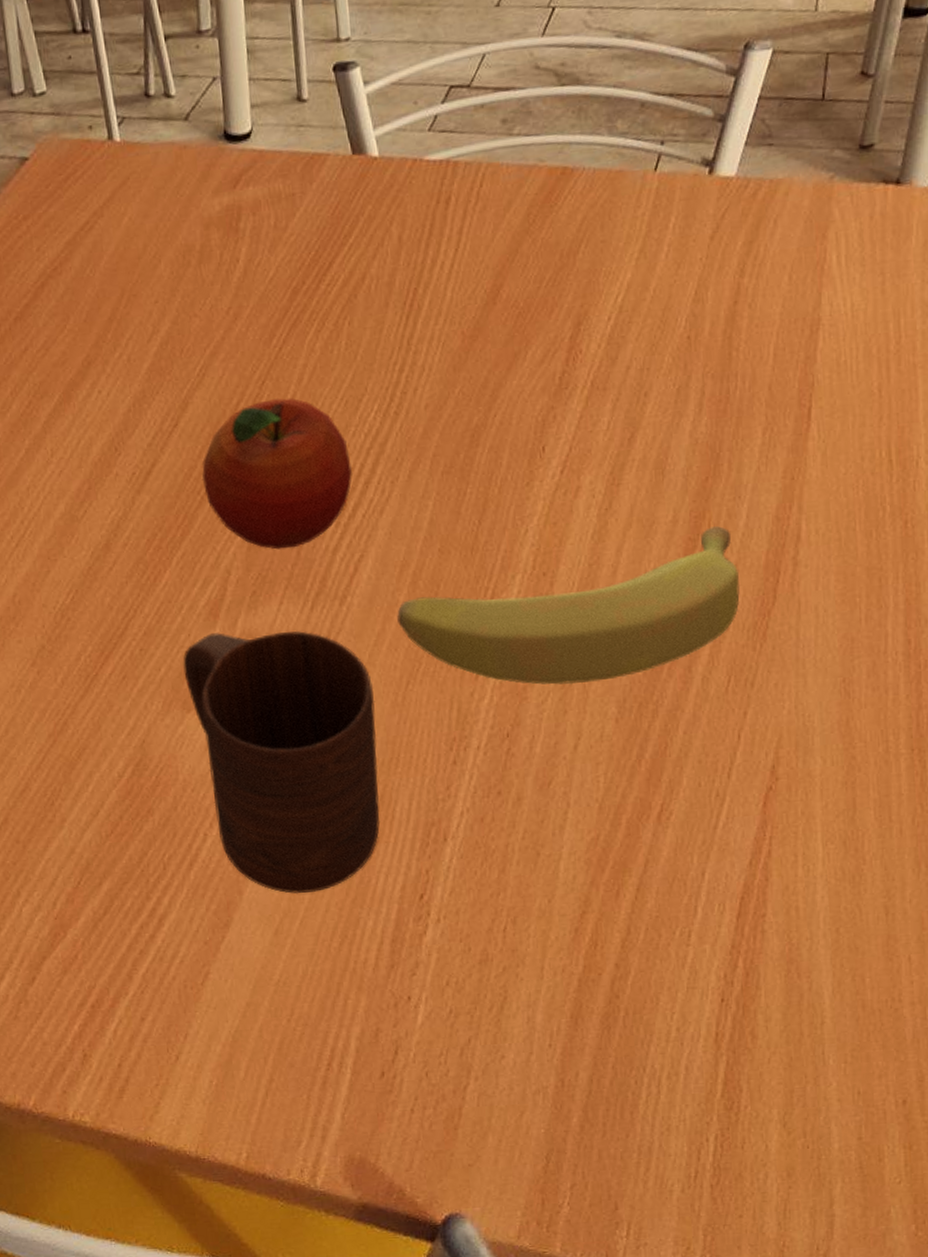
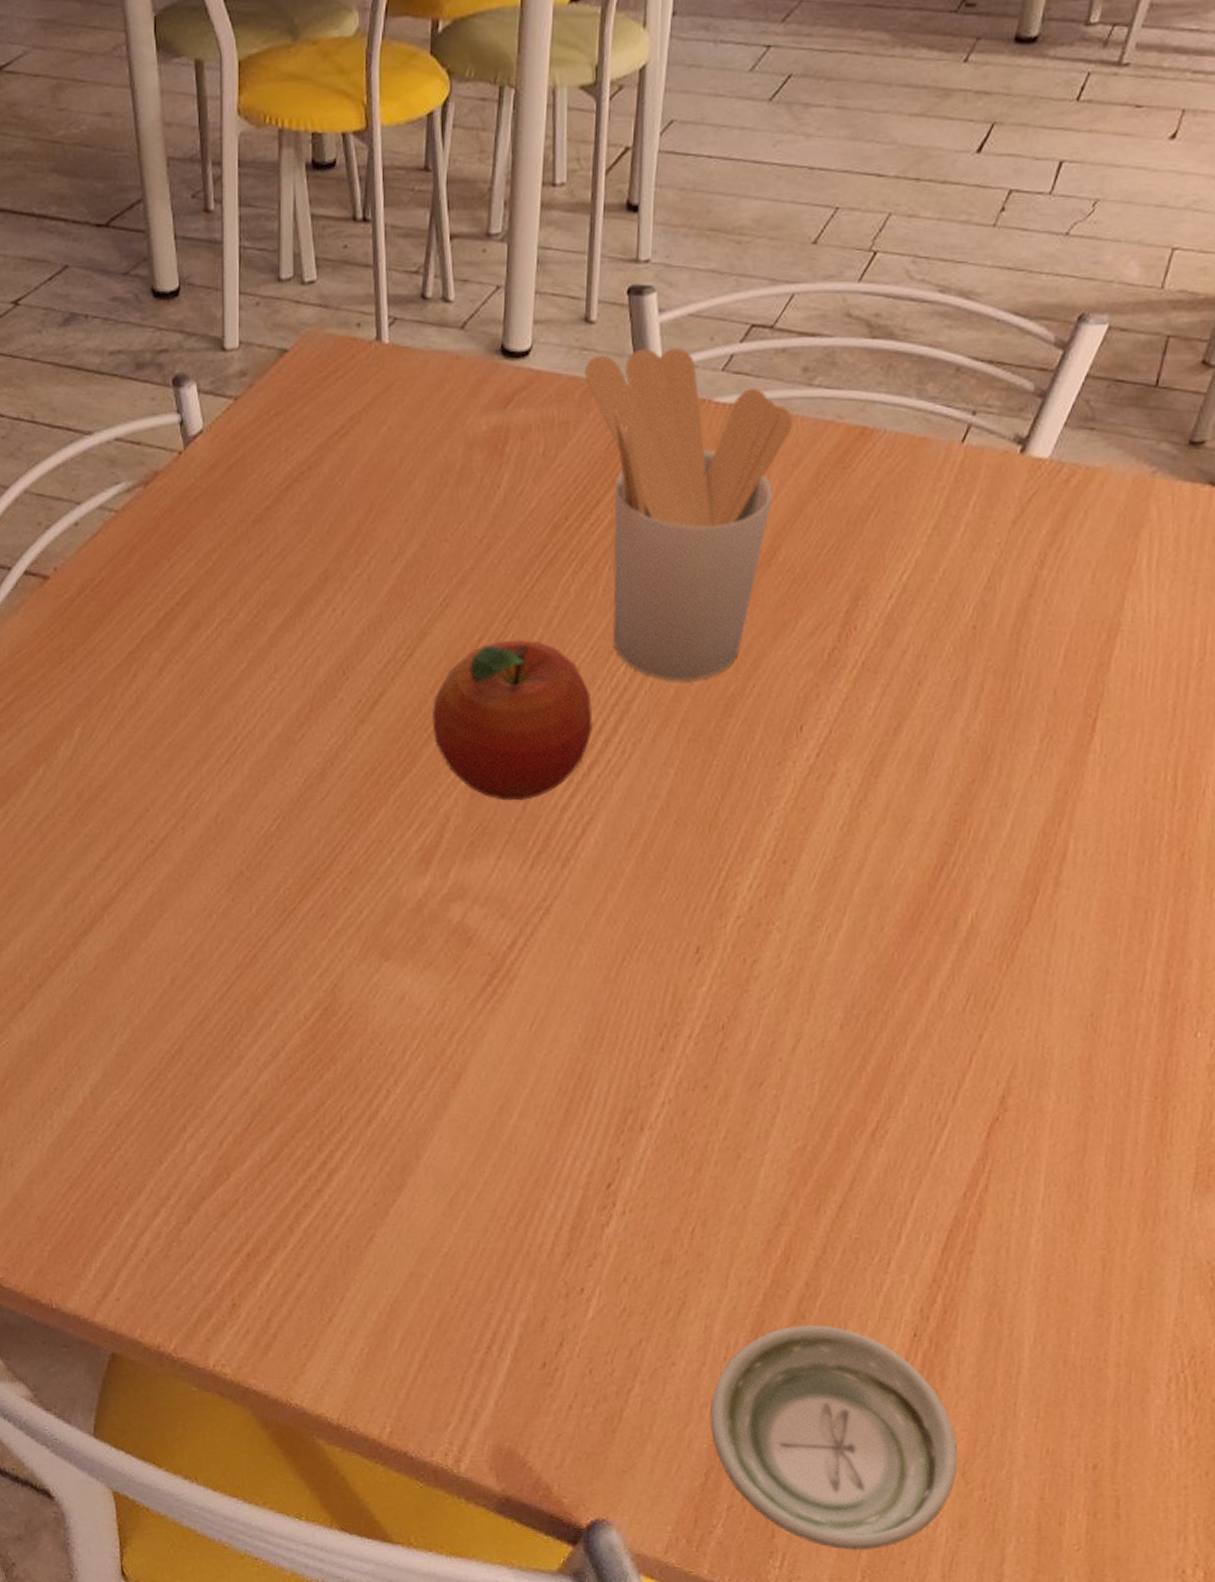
cup: present [183,630,381,894] -> none [387,881,587,1166]
utensil holder: none [303,115,499,421] -> present [585,348,793,681]
banana: present [397,526,740,685] -> none [621,833,994,983]
saucer: none [543,1001,779,1212] -> present [710,1325,958,1551]

